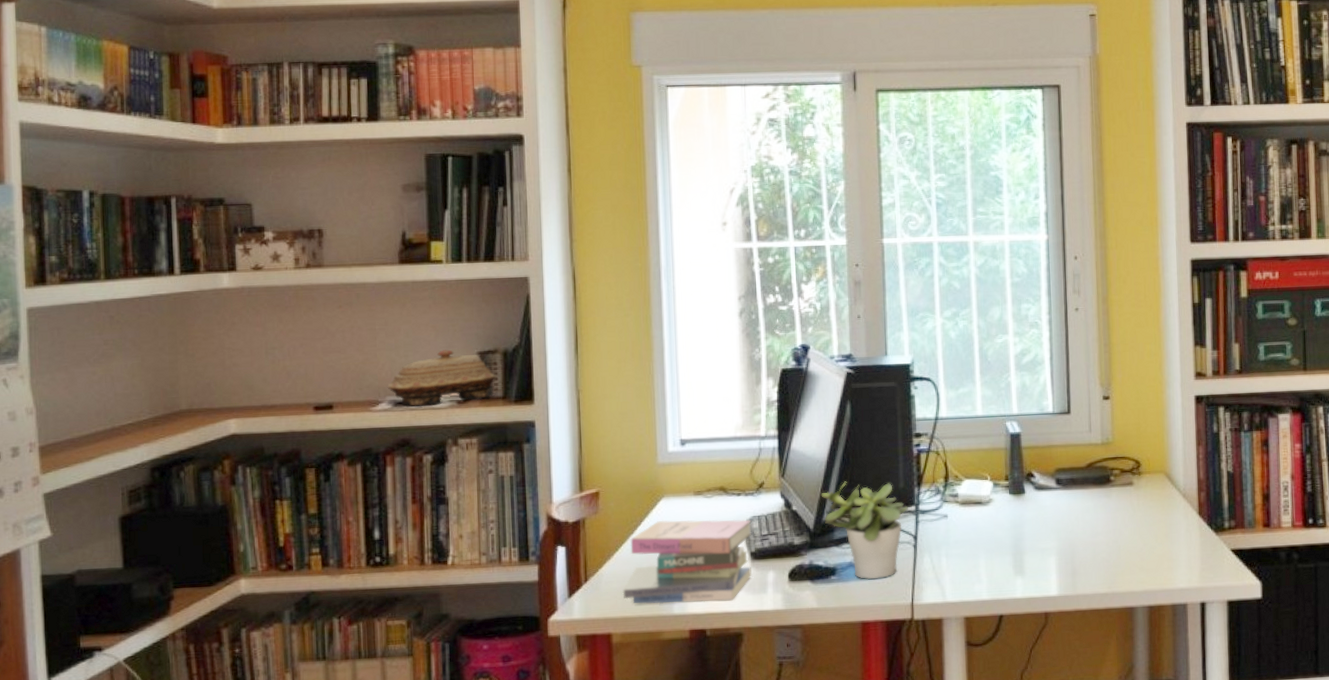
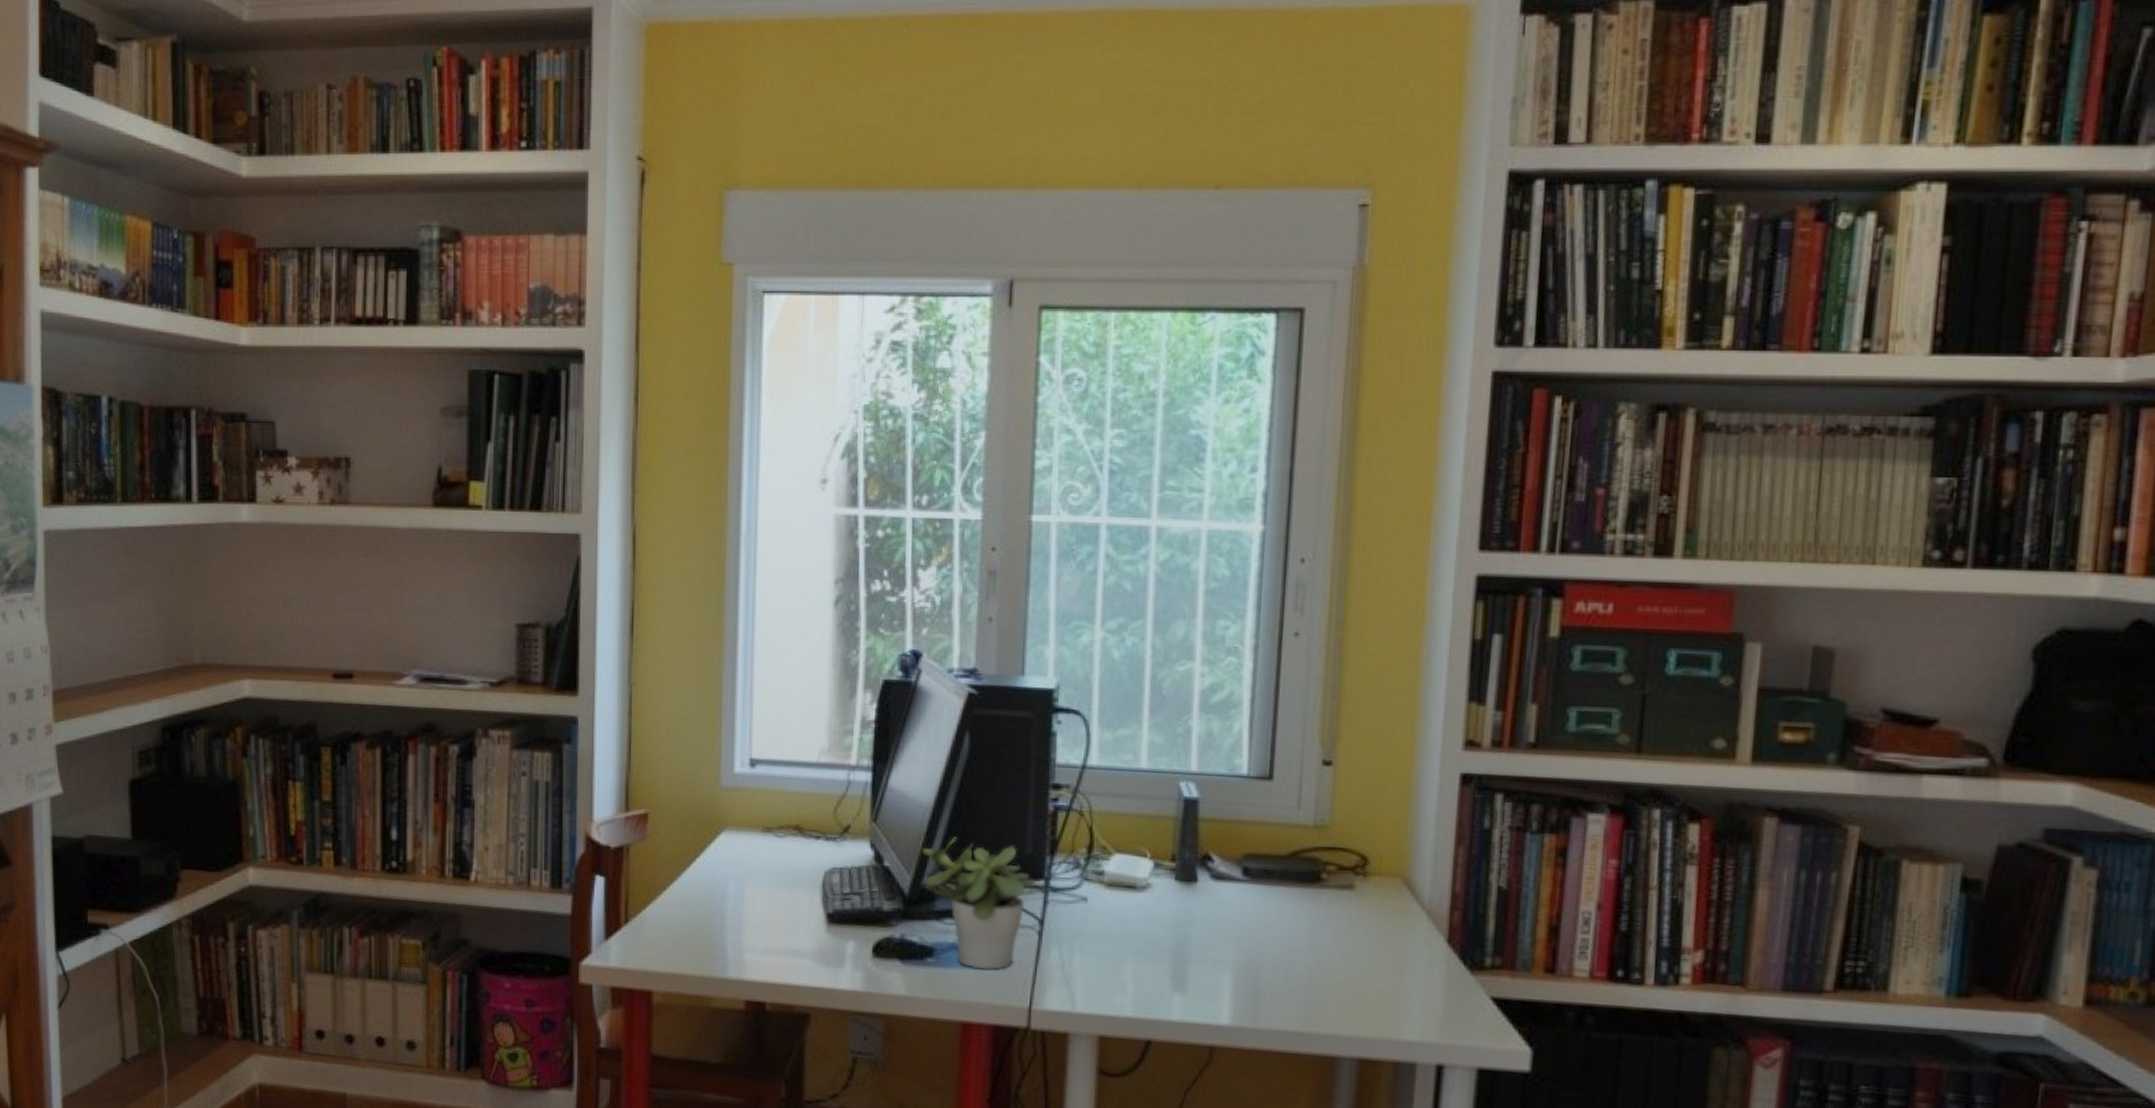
decorative box: present [387,349,497,407] -> none [413,618,537,685]
books: present [622,519,753,604] -> none [668,858,831,971]

